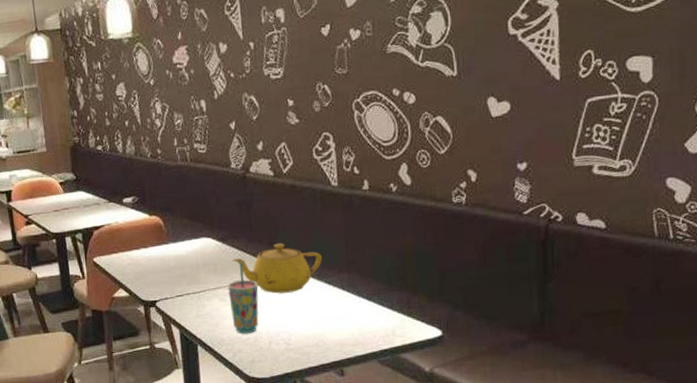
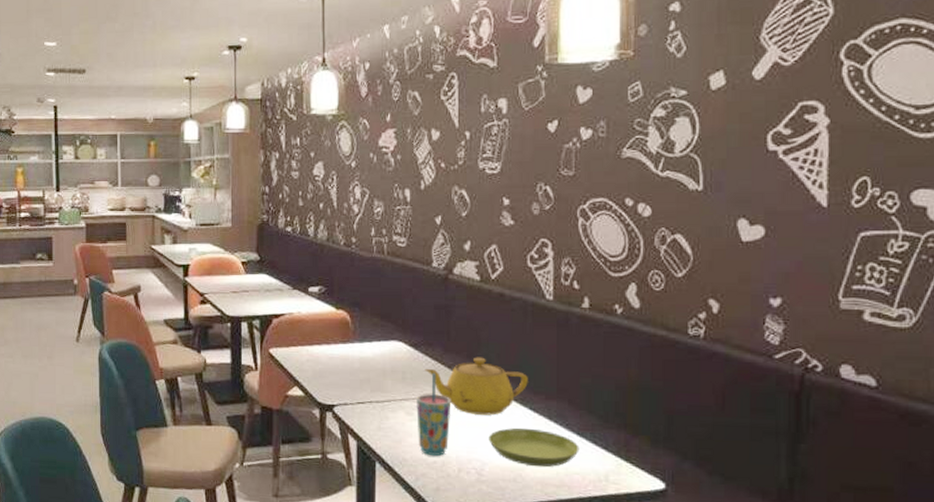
saucer: none [292,299,370,331] -> present [489,427,579,468]

